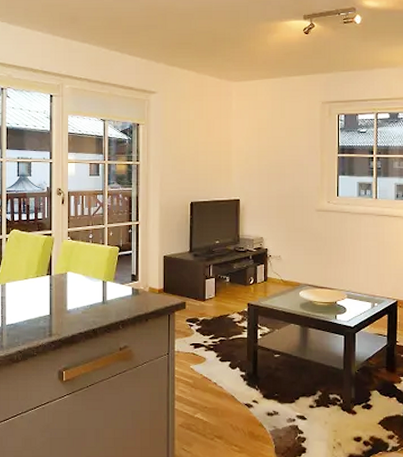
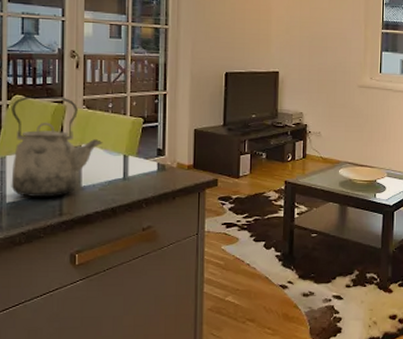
kettle: none [10,230,85,320] -> present [11,96,103,198]

